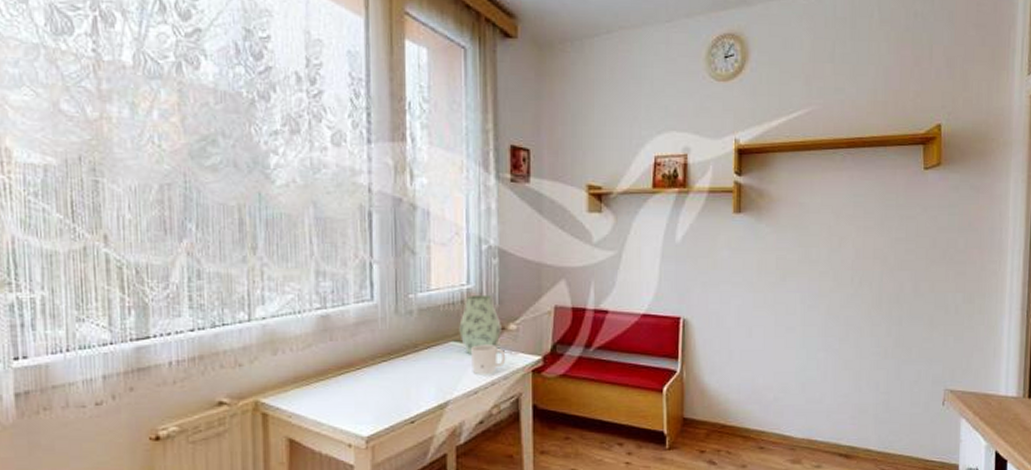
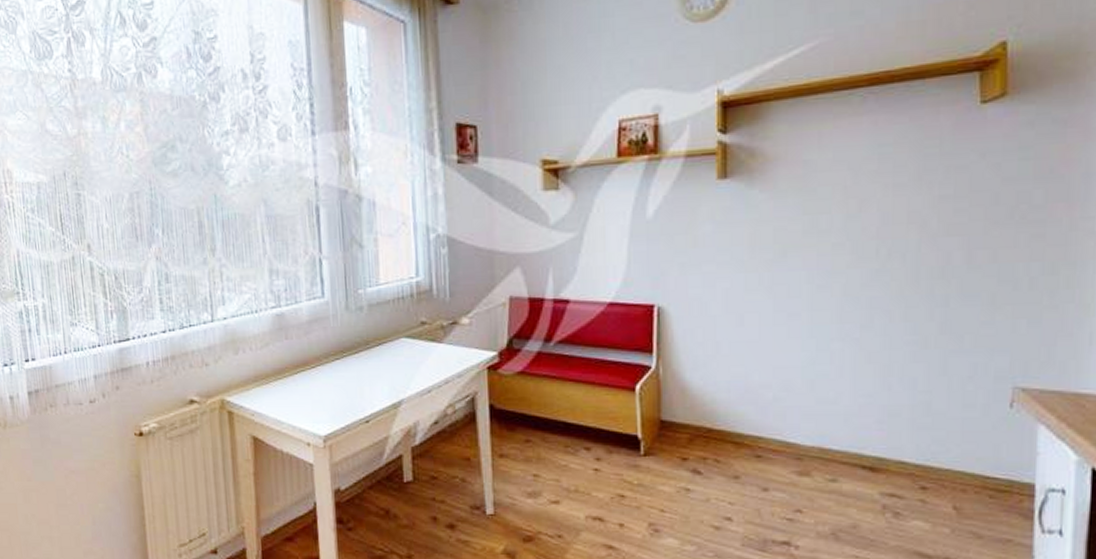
vase: present [459,294,501,355] -> none [410,287,454,352]
mug: present [470,345,506,375] -> none [422,340,460,373]

